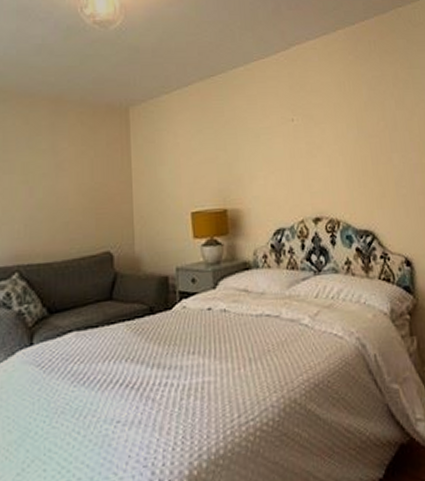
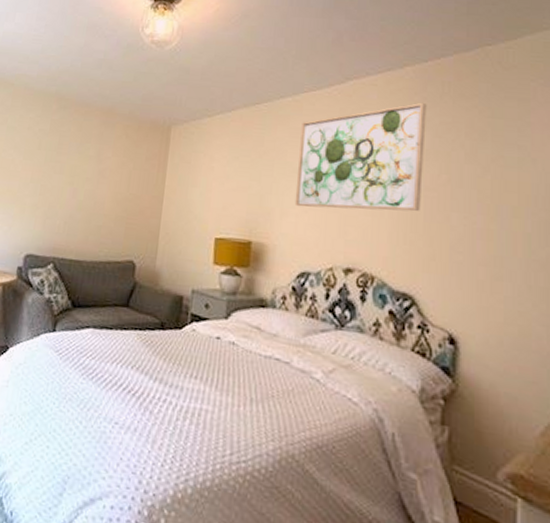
wall art: none [256,60,368,169] -> present [294,102,427,212]

